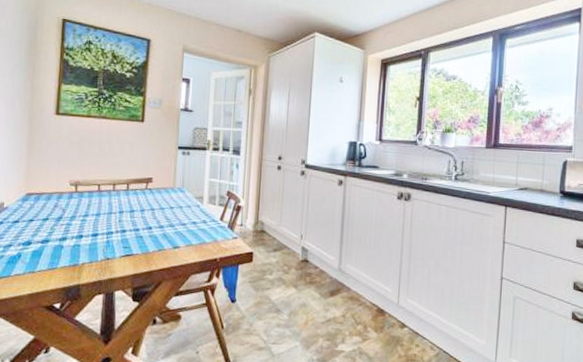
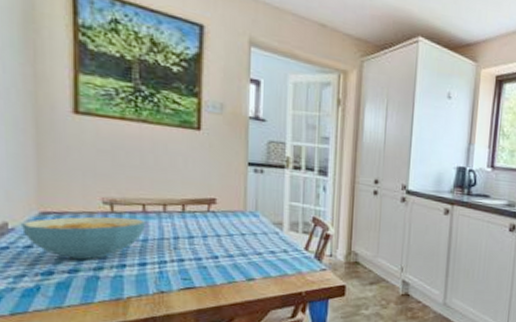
cereal bowl: none [13,195,100,232] -> present [22,216,147,260]

